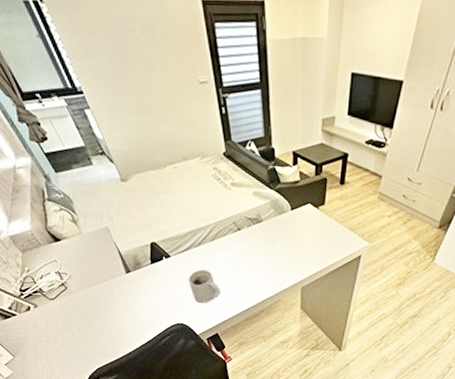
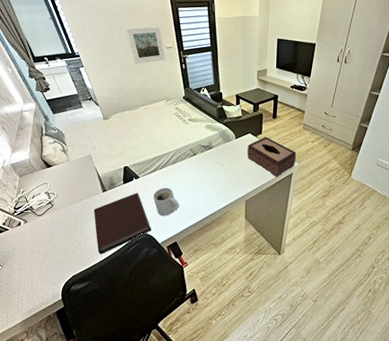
notebook: none [116,274,188,345] -> present [93,192,152,254]
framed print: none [143,50,199,106] -> present [126,26,166,64]
tissue box: none [305,208,368,260] -> present [247,137,297,177]

